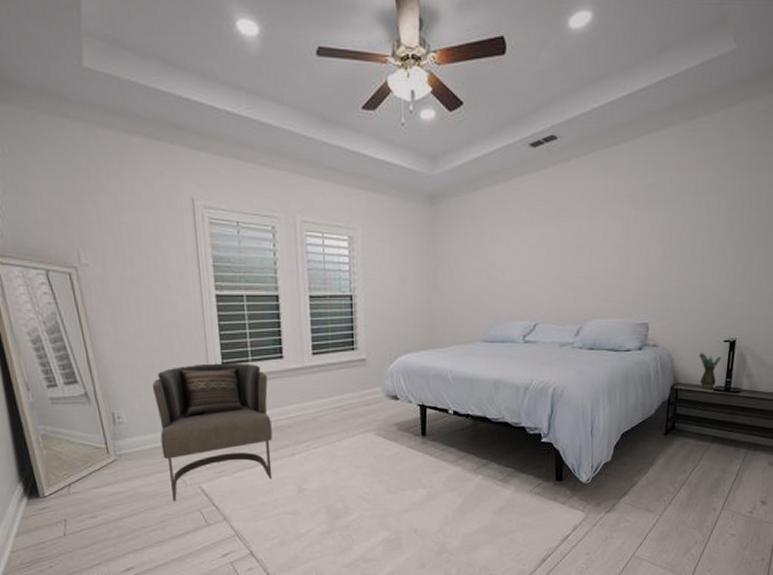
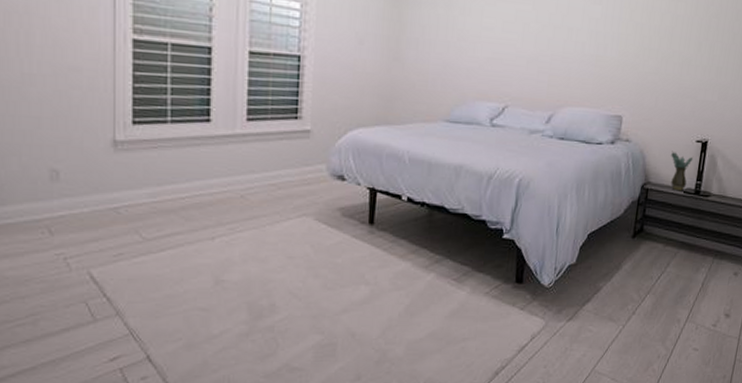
armchair: present [152,363,272,501] -> none [37,120,189,289]

